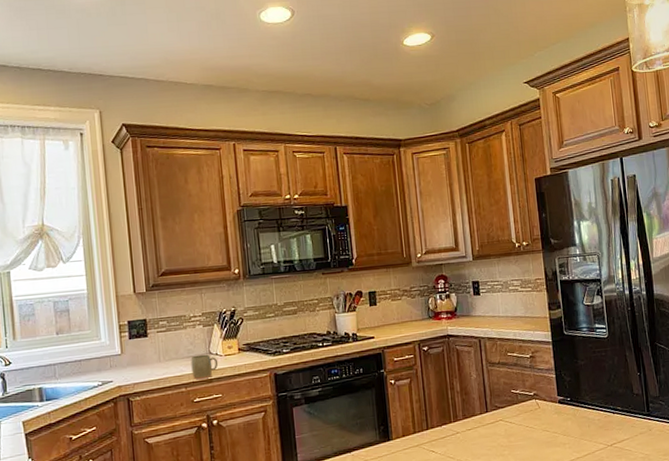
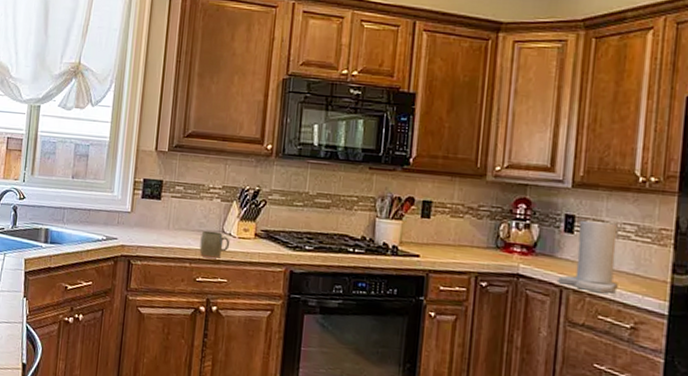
paper towel: none [476,281,517,337] -> present [558,220,618,294]

